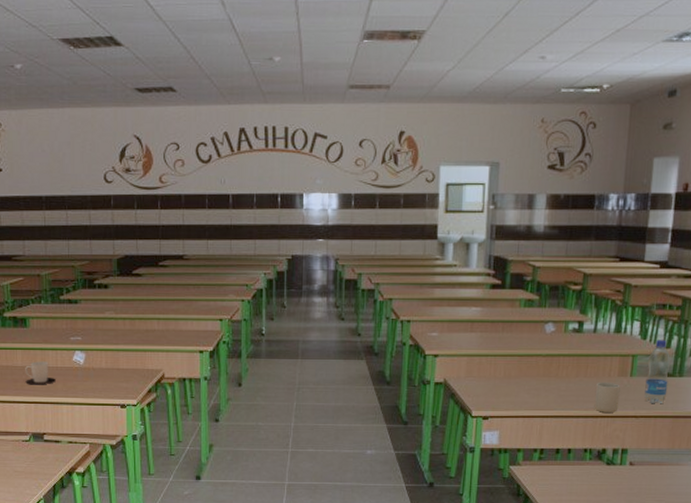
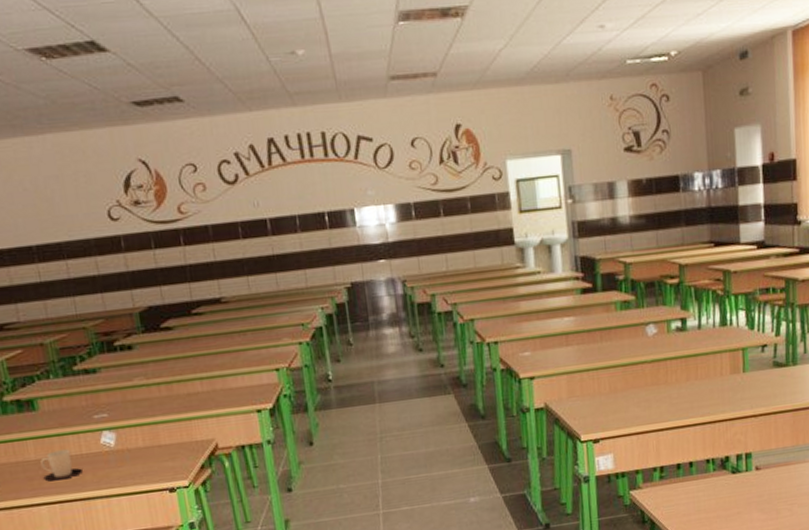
cup: present [594,381,620,413] -> none [709,382,736,417]
bottle: present [644,340,671,404] -> none [758,327,784,400]

